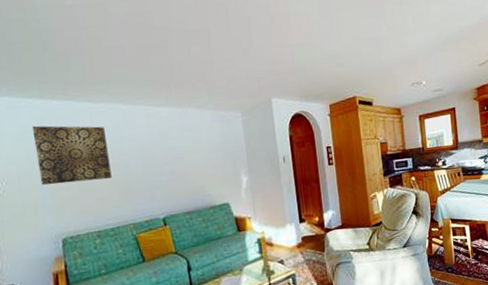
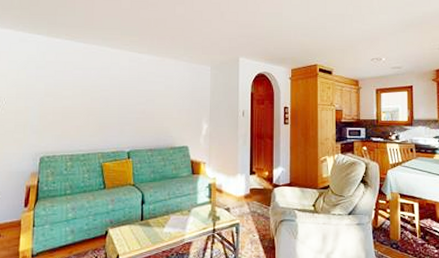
wall art: present [31,125,112,186] -> none [33,57,93,109]

